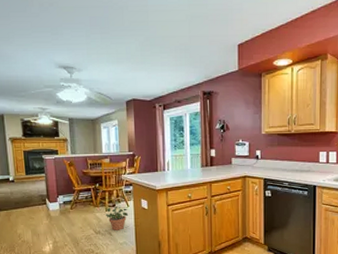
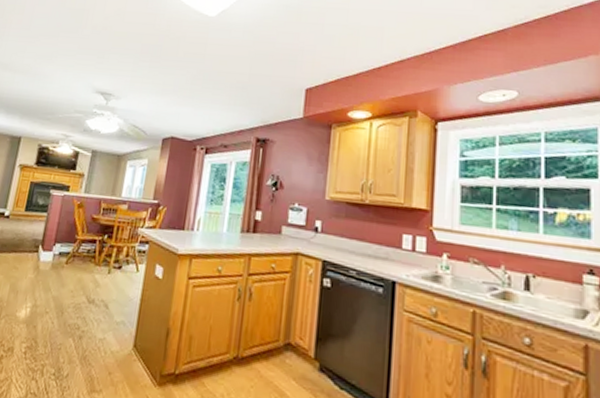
potted plant: present [106,206,129,230] -> none [107,268,136,304]

